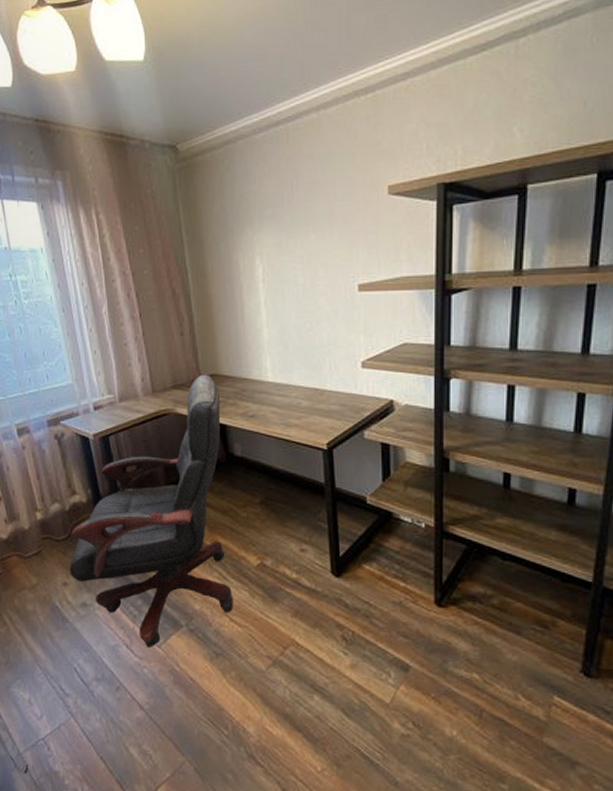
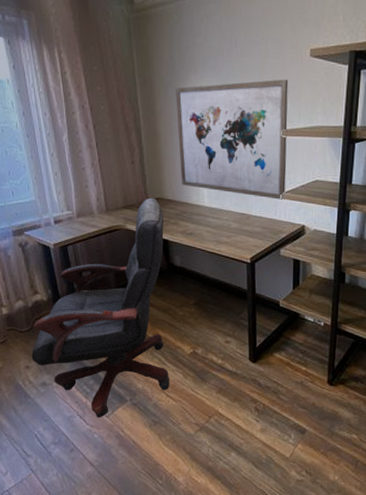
wall art: none [229,223,367,369] -> present [176,79,289,200]

